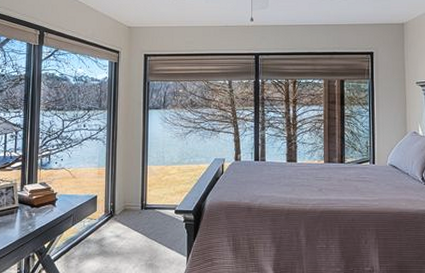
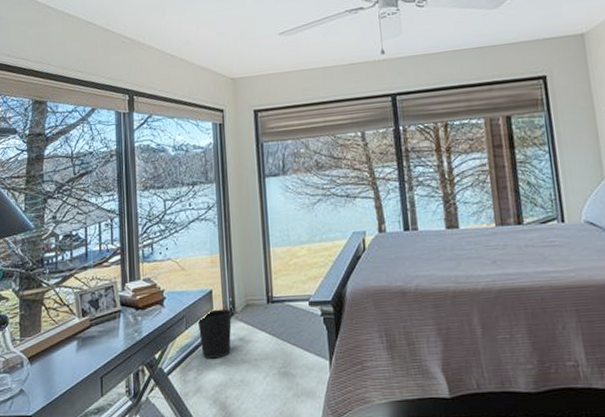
wastebasket: none [82,211,112,250] -> present [197,308,232,359]

